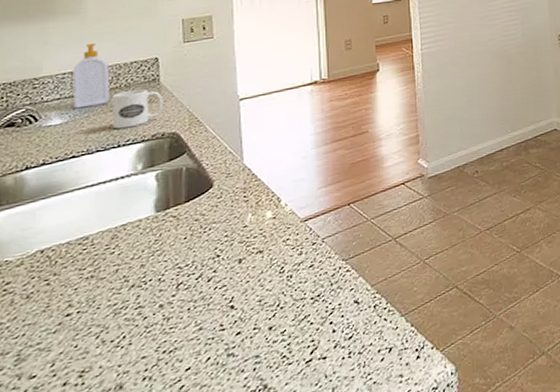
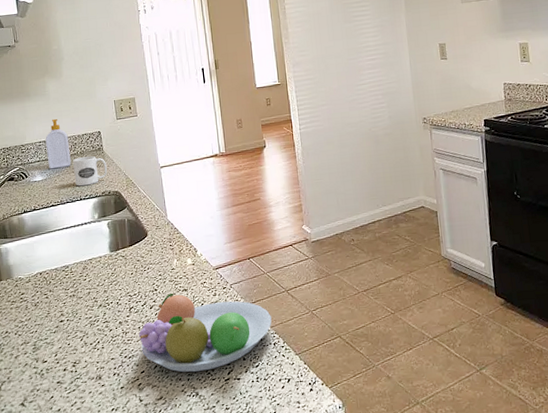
fruit bowl: none [186,258,373,361] -> present [138,294,272,372]

